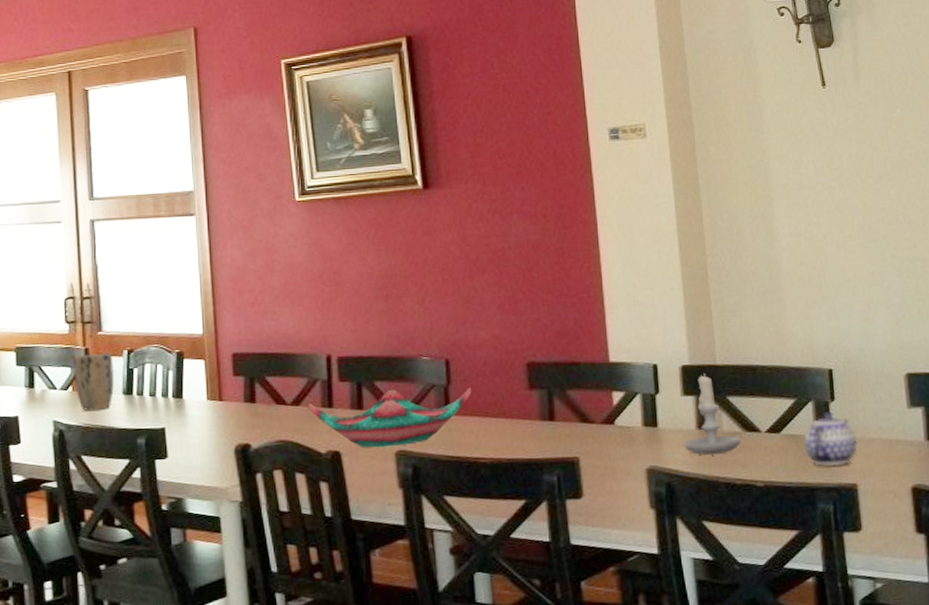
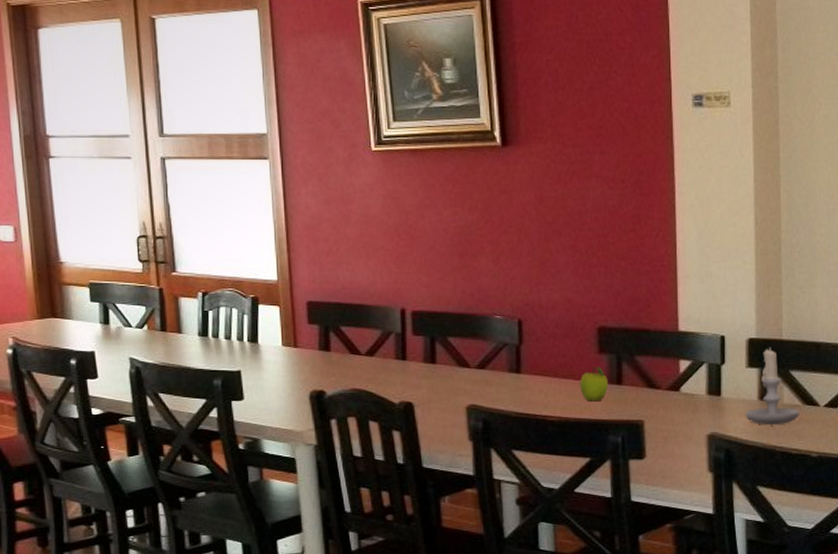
plant pot: present [73,352,114,411] -> none [148,294,189,350]
decorative bowl: present [308,387,472,448] -> none [382,345,543,401]
fruit: none [511,403,540,441] -> present [580,367,608,402]

